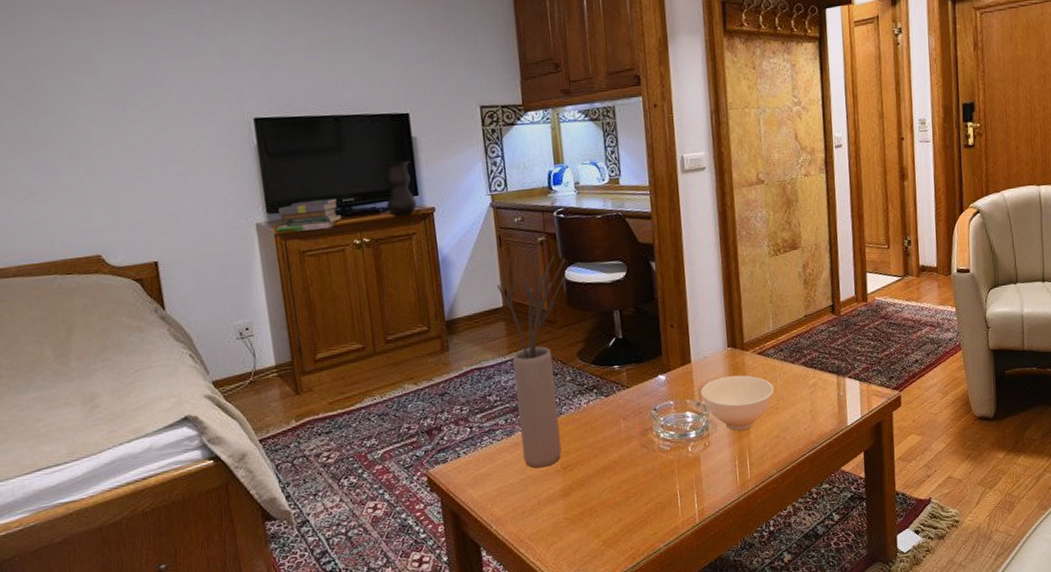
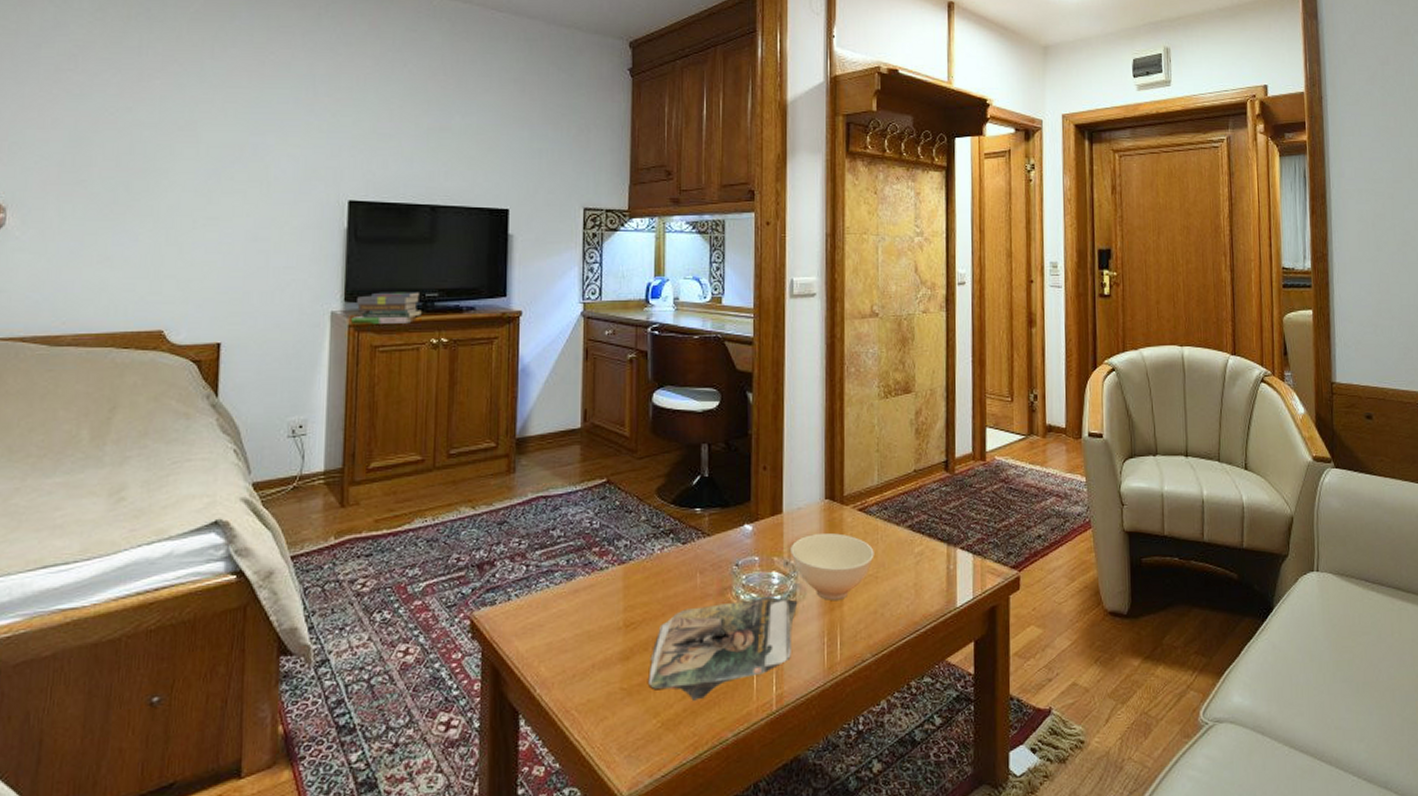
vase: present [383,160,418,219] -> none [470,258,504,320]
vase: present [496,244,566,469] -> none [576,361,655,623]
magazine: none [587,433,711,522] -> present [648,597,798,701]

